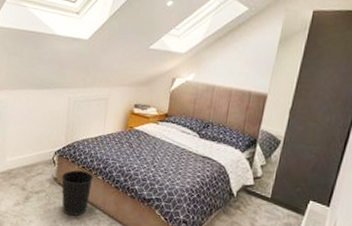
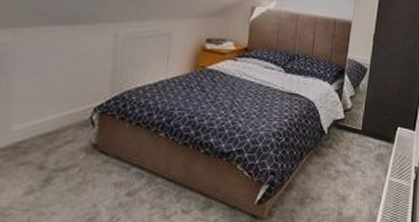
wastebasket: present [61,170,94,216] -> none [104,129,153,193]

